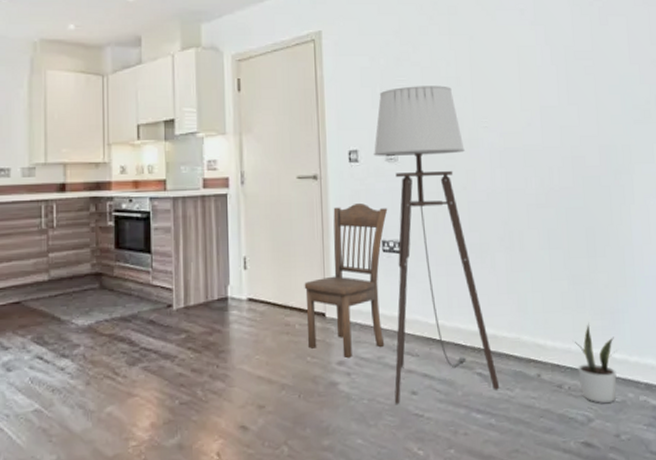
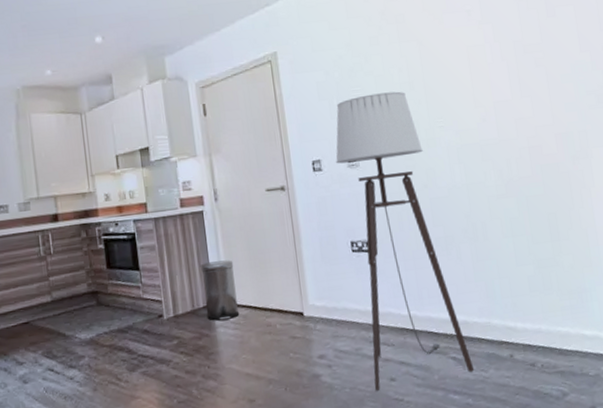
pedal bin: none [219,250,255,316] -> present [201,260,239,321]
dining chair: present [304,203,388,359] -> none [281,209,361,352]
potted plant: present [575,322,617,404] -> none [544,303,589,379]

